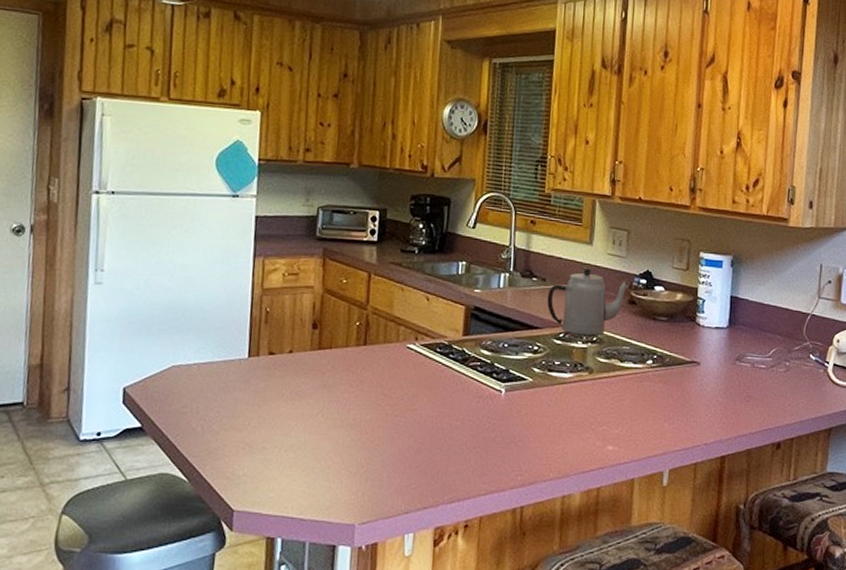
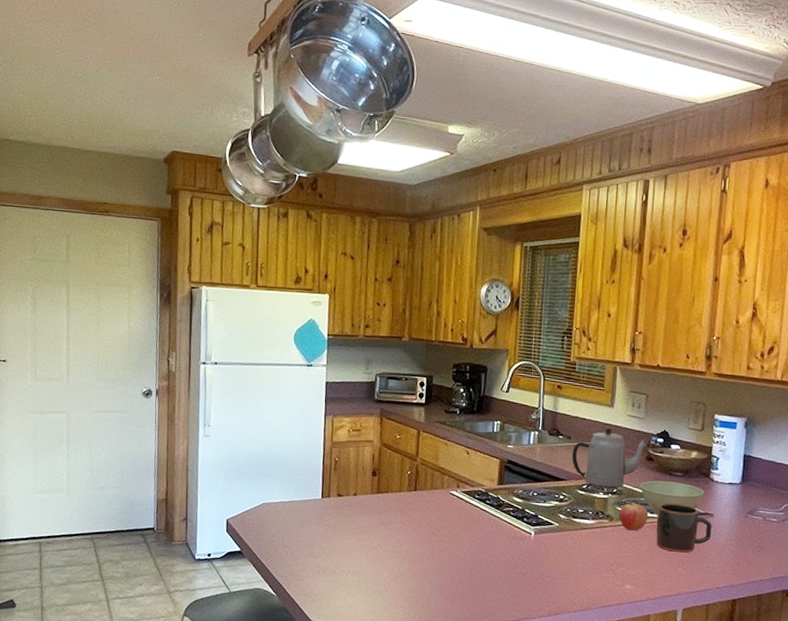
fruit: none [599,350,632,384] -> present [619,501,649,531]
bowl: none [622,326,690,368] -> present [640,480,704,517]
mug: none [639,351,699,406] -> present [656,503,712,553]

